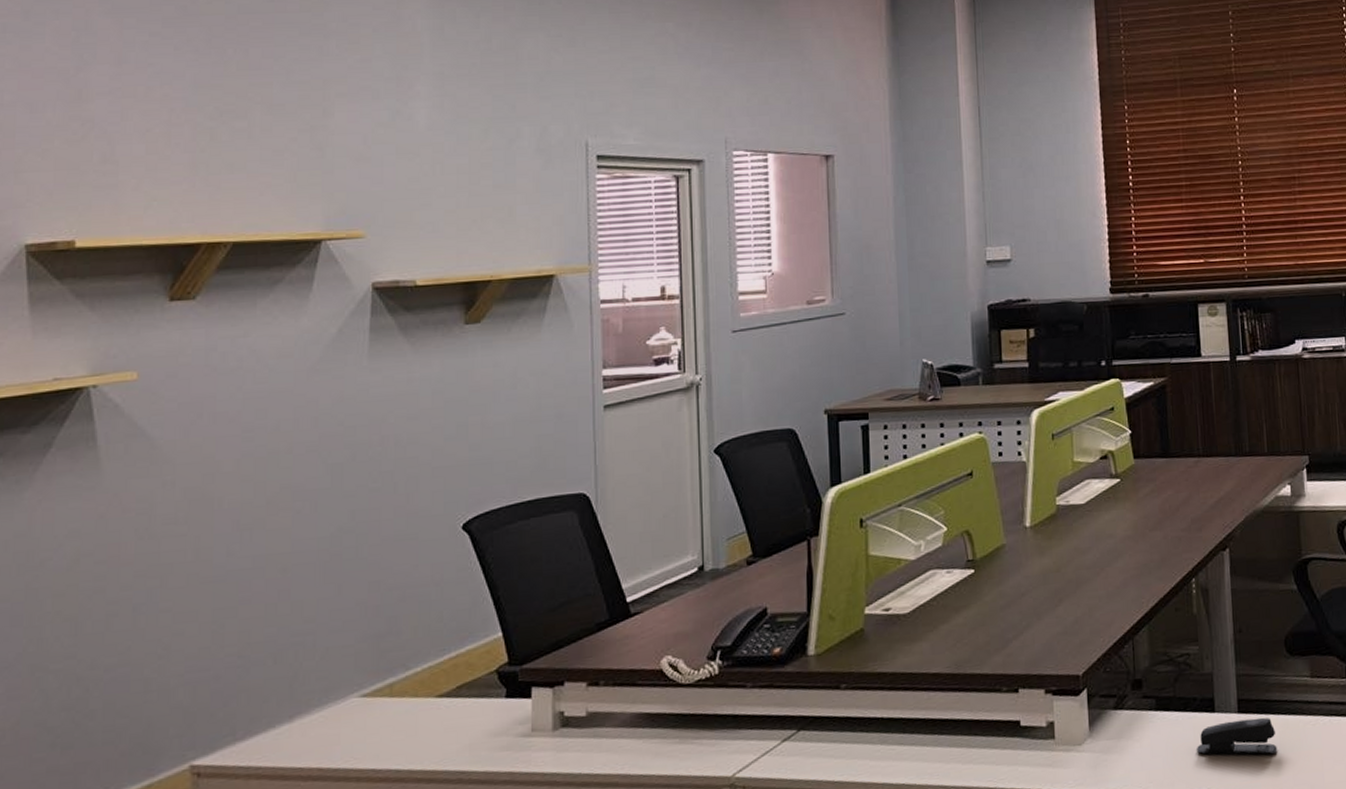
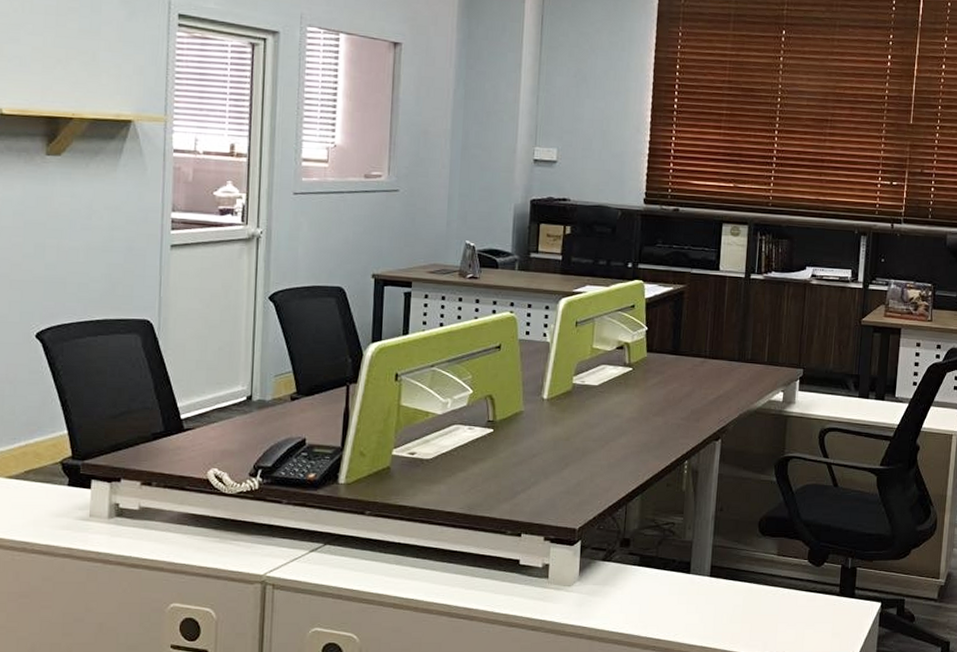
stapler: present [1197,717,1277,755] -> none [670,582,740,613]

